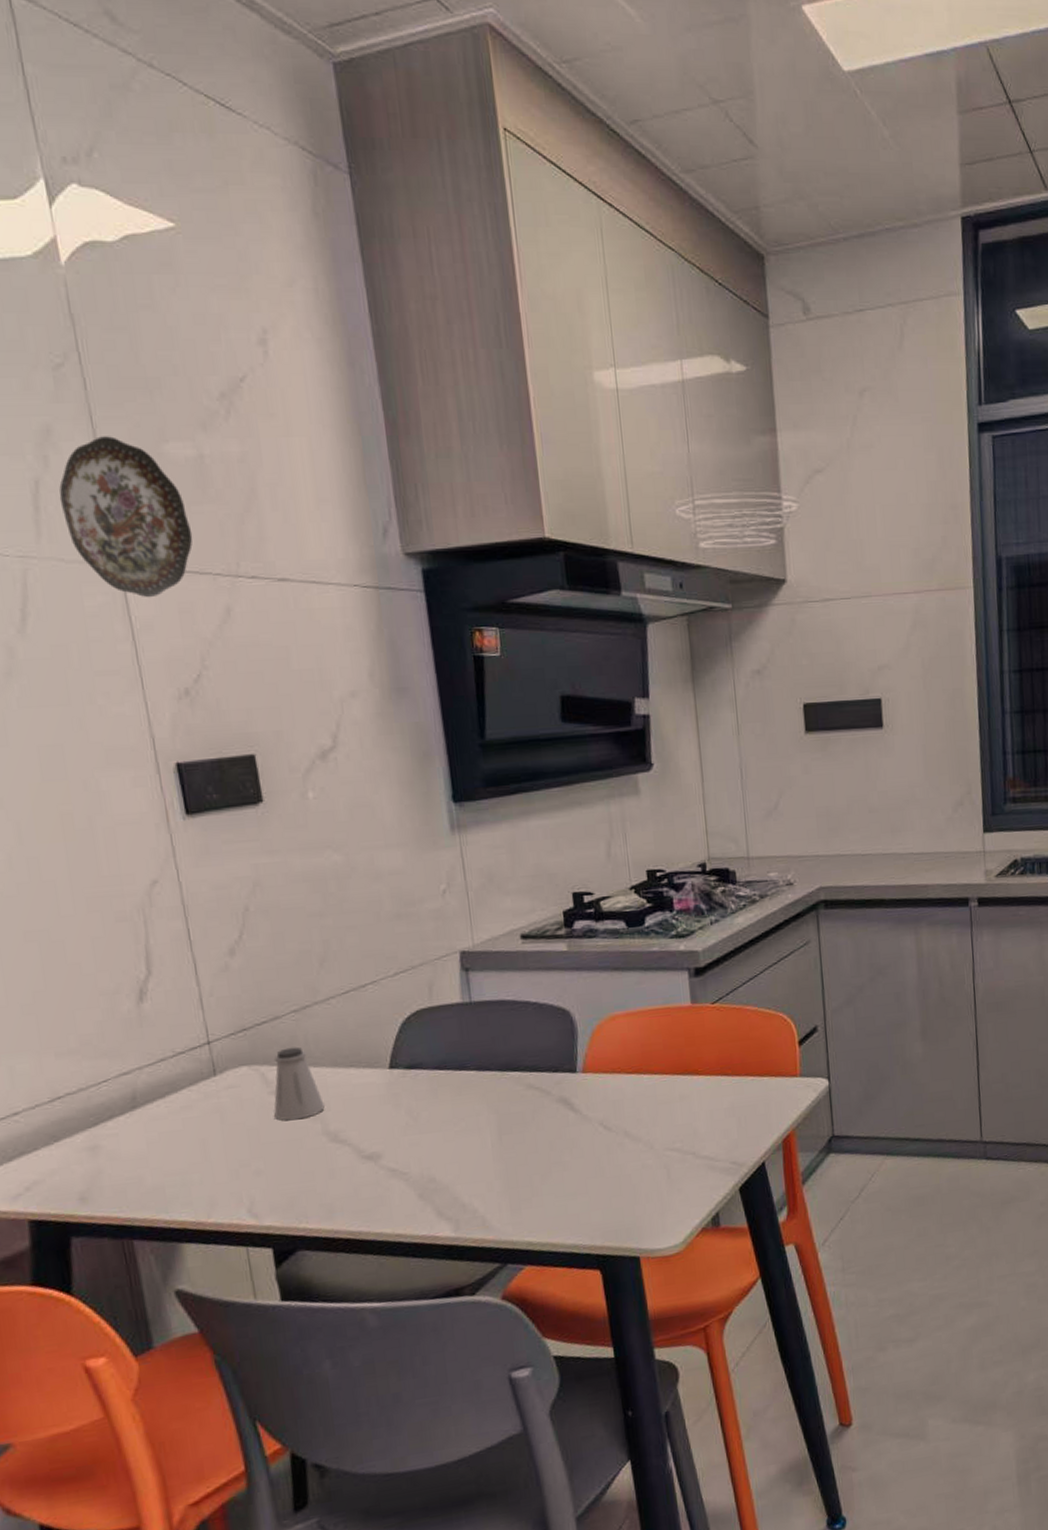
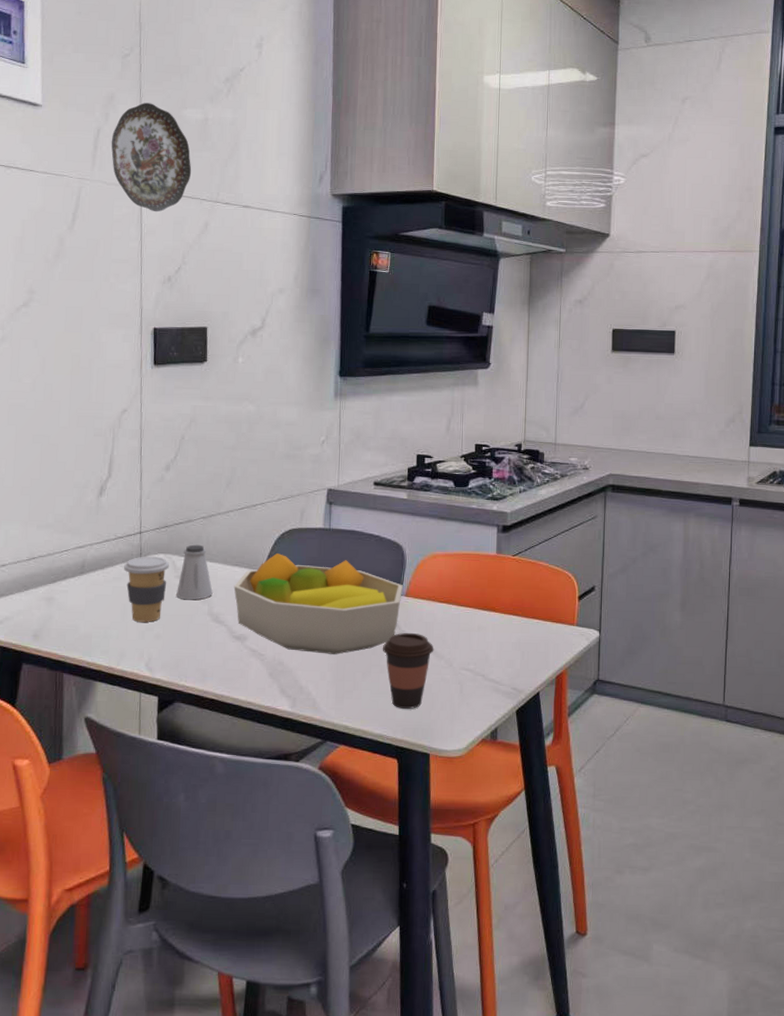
coffee cup: none [192,1070,259,1159] -> present [123,556,169,622]
fruit bowl: none [352,1039,579,1162] -> present [233,553,404,654]
coffee cup: none [561,1115,628,1210] -> present [382,632,434,709]

